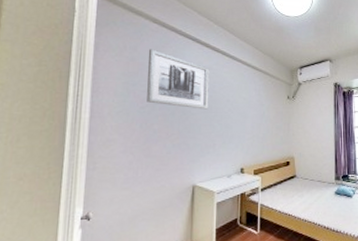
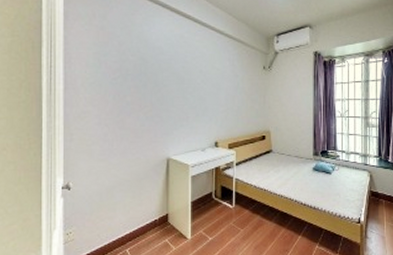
wall art: present [147,49,210,110] -> none [117,17,181,81]

